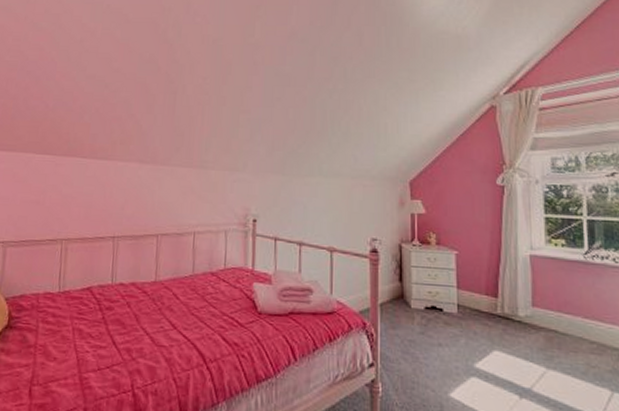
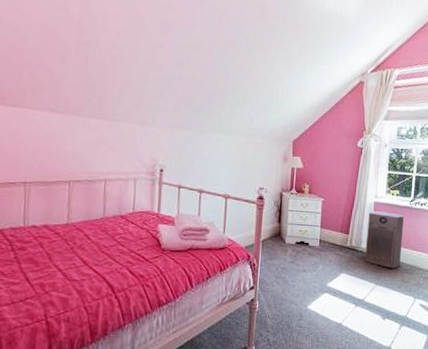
air purifier: none [524,267,581,347] -> present [364,211,404,269]

